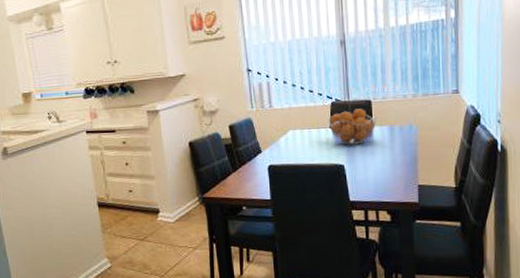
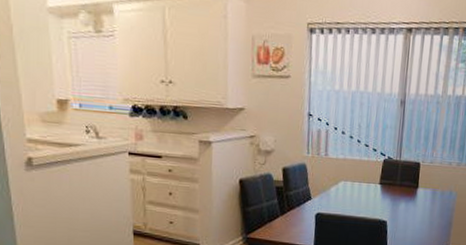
fruit basket: present [328,108,377,145] -> none [378,169,423,204]

